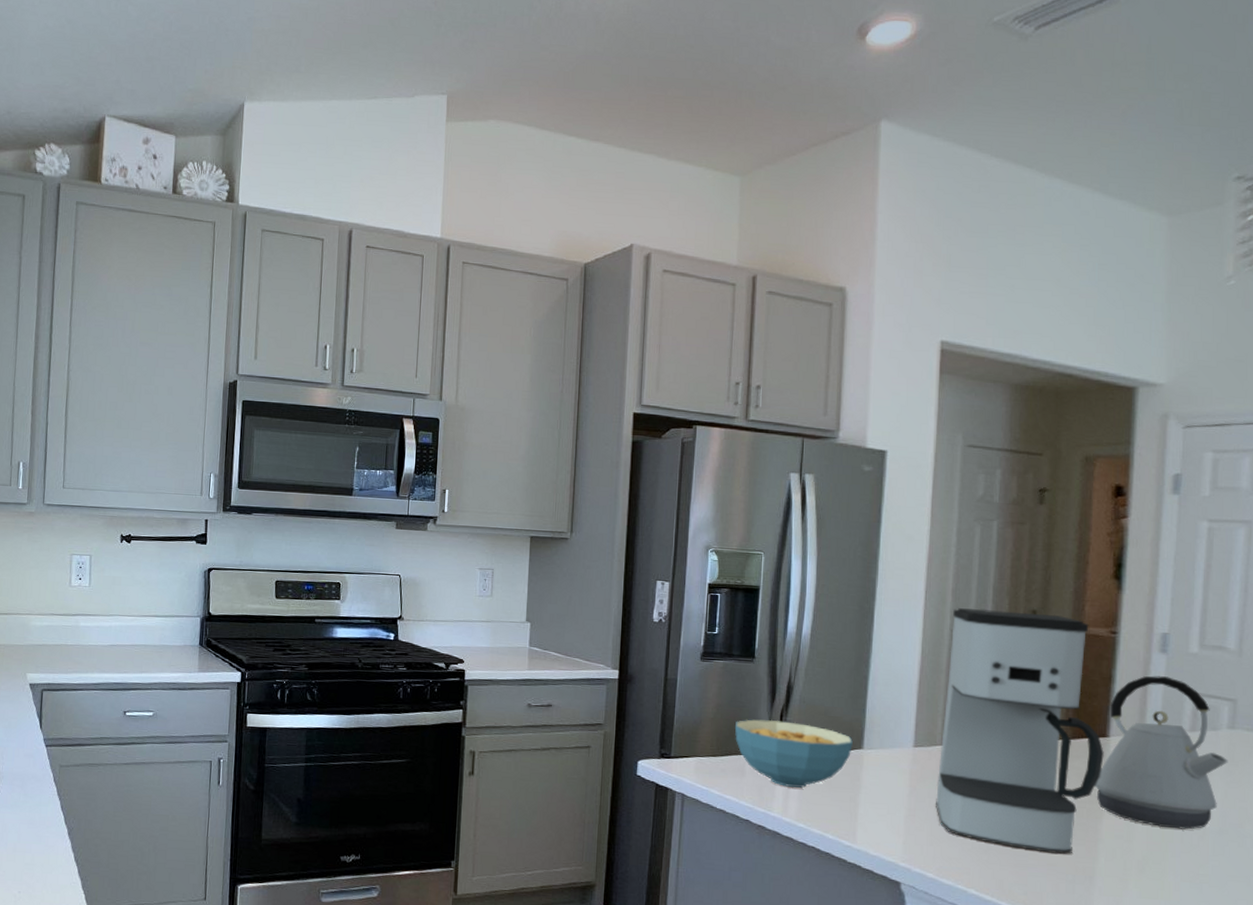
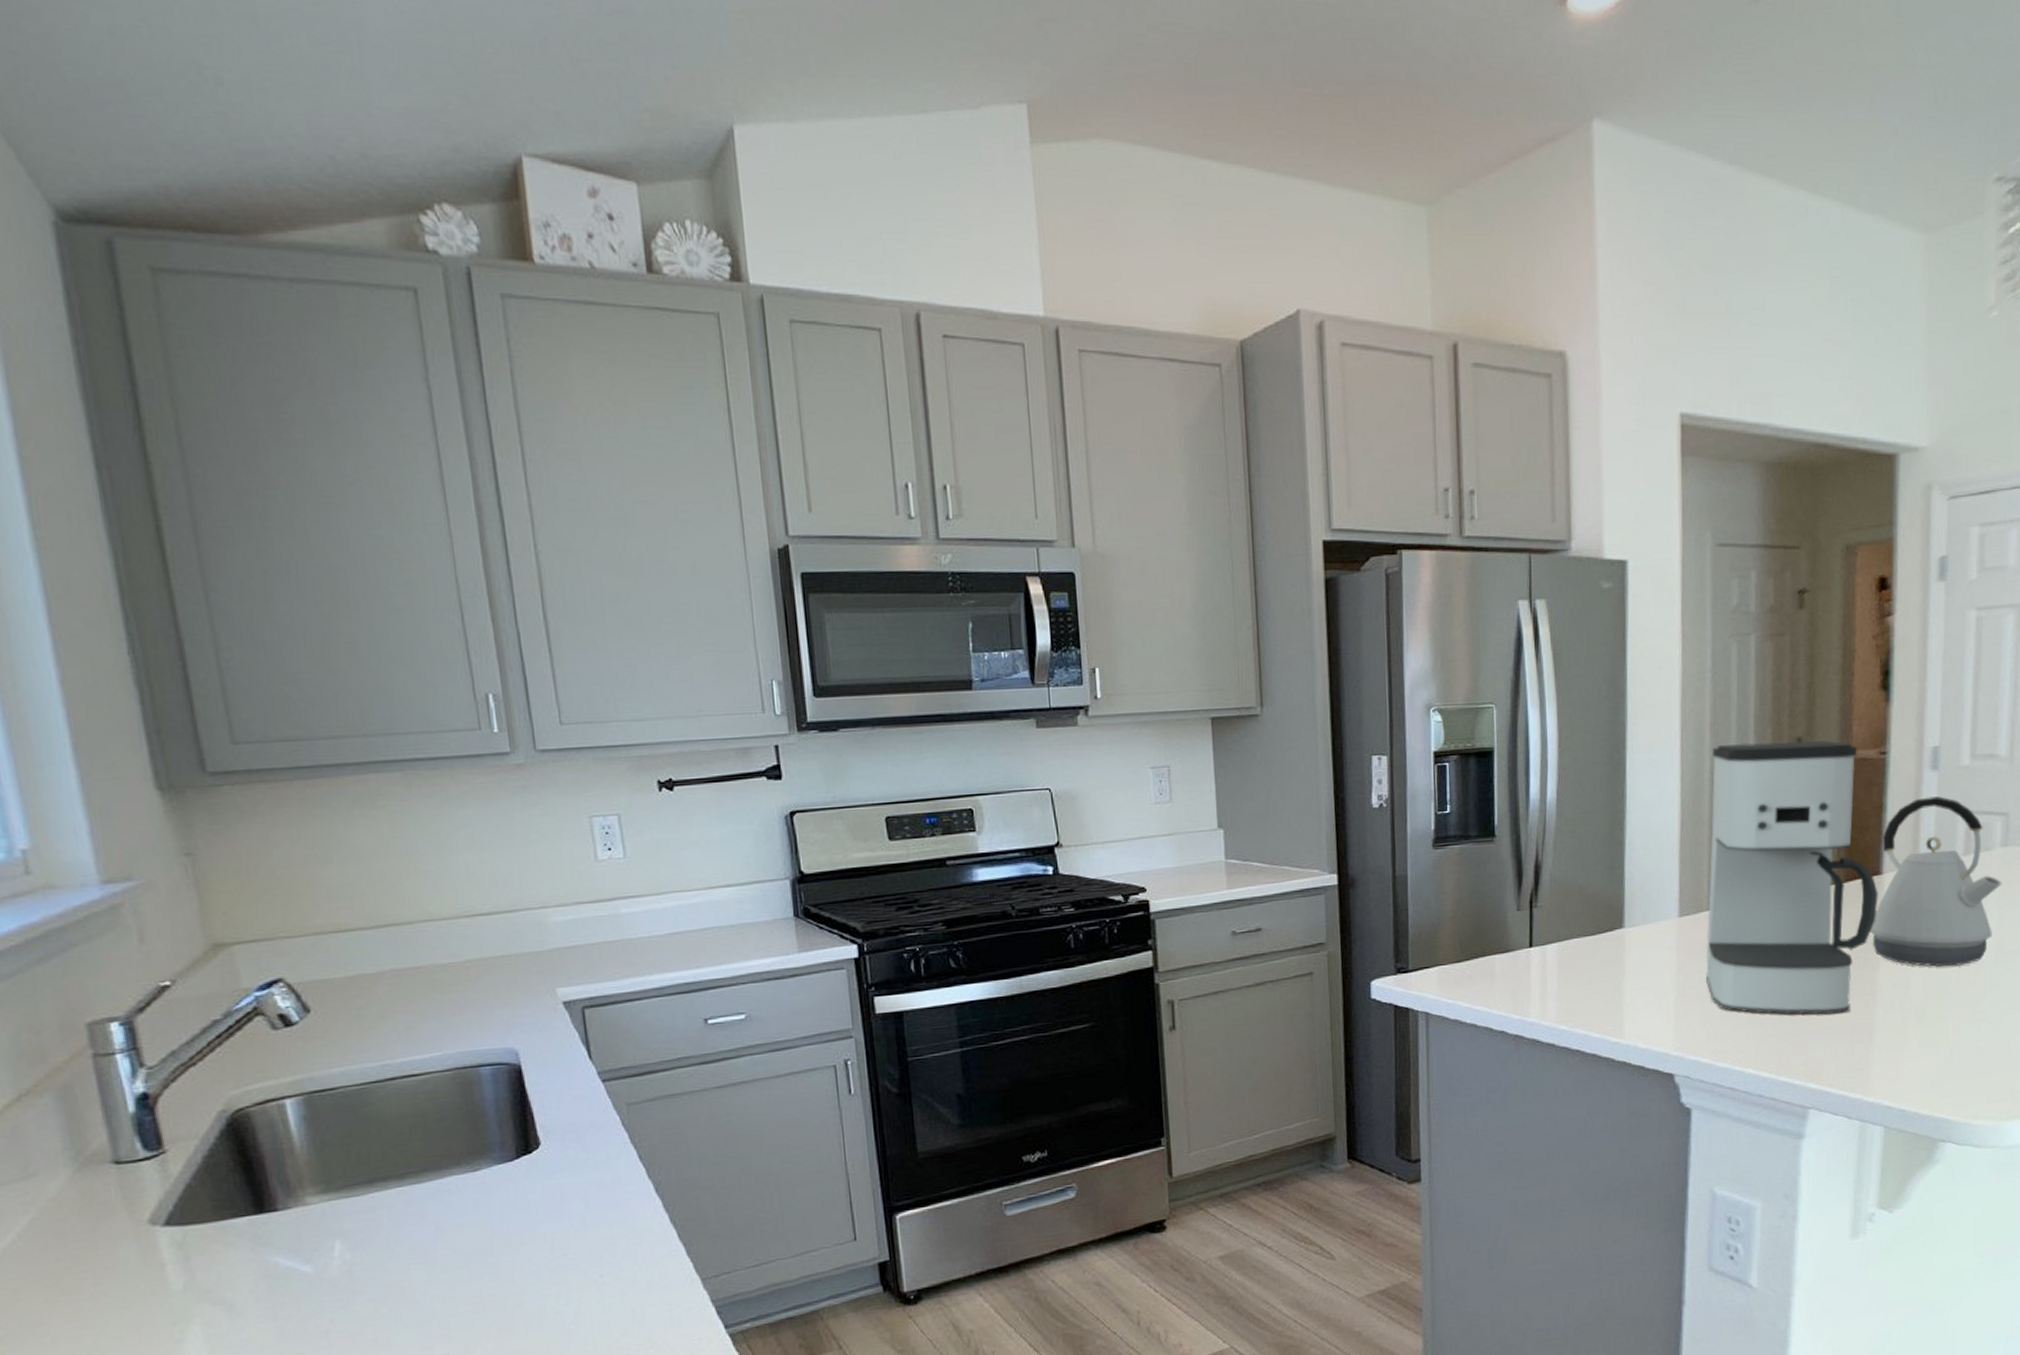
cereal bowl: present [734,719,853,788] -> none [1478,908,1613,985]

